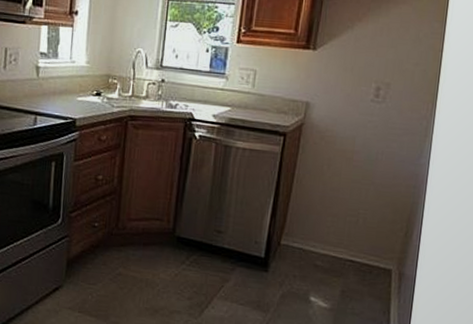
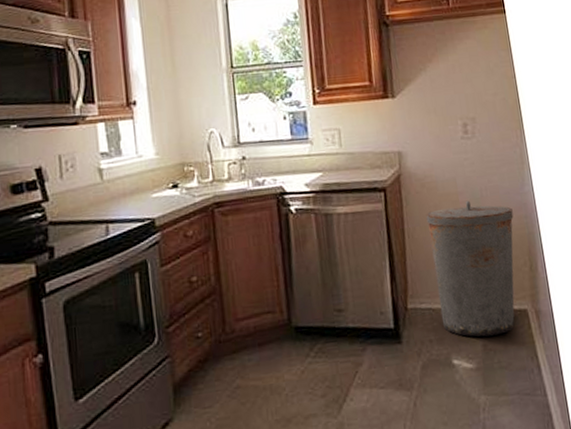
trash can: none [309,160,403,286] -> present [426,200,515,337]

